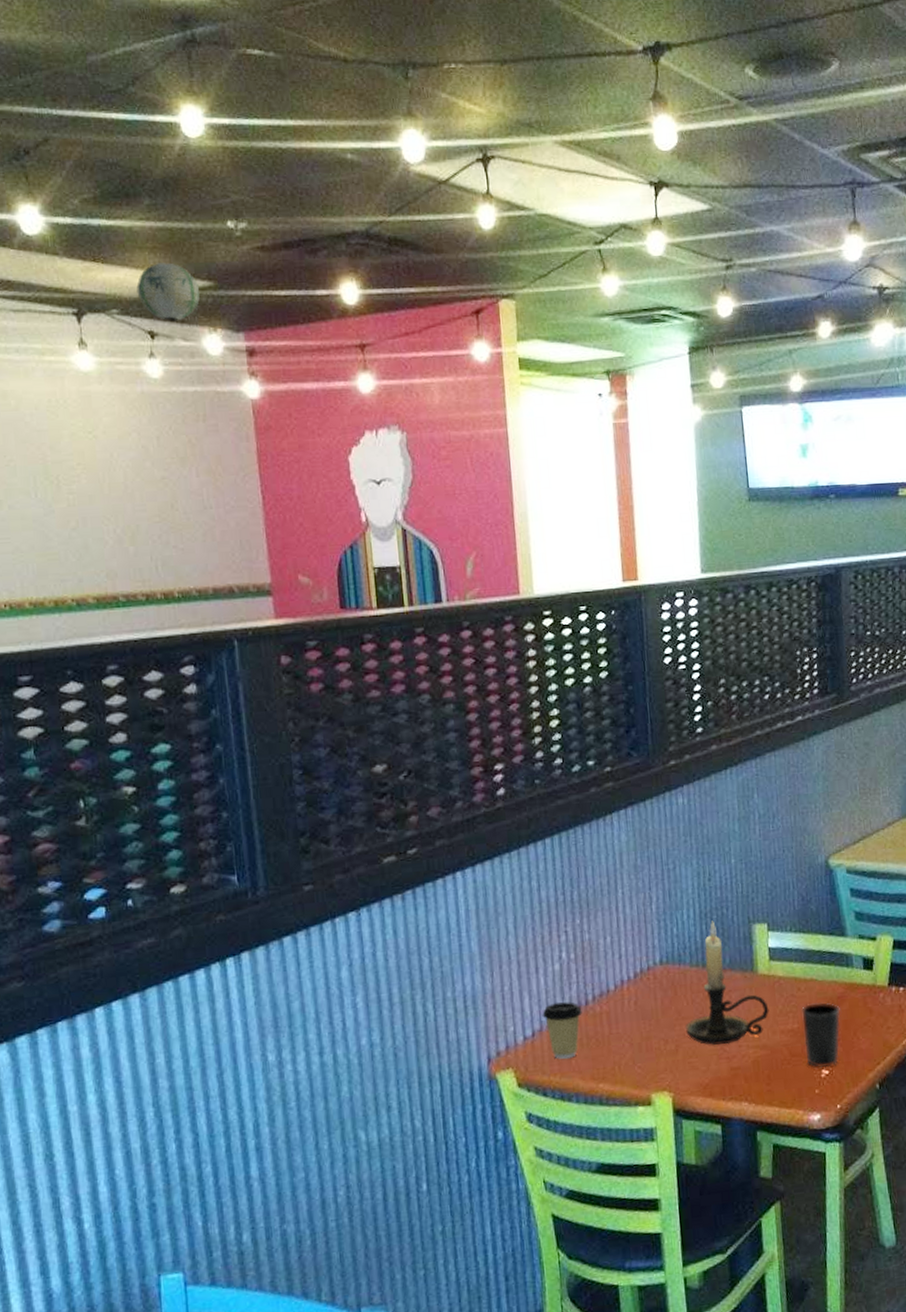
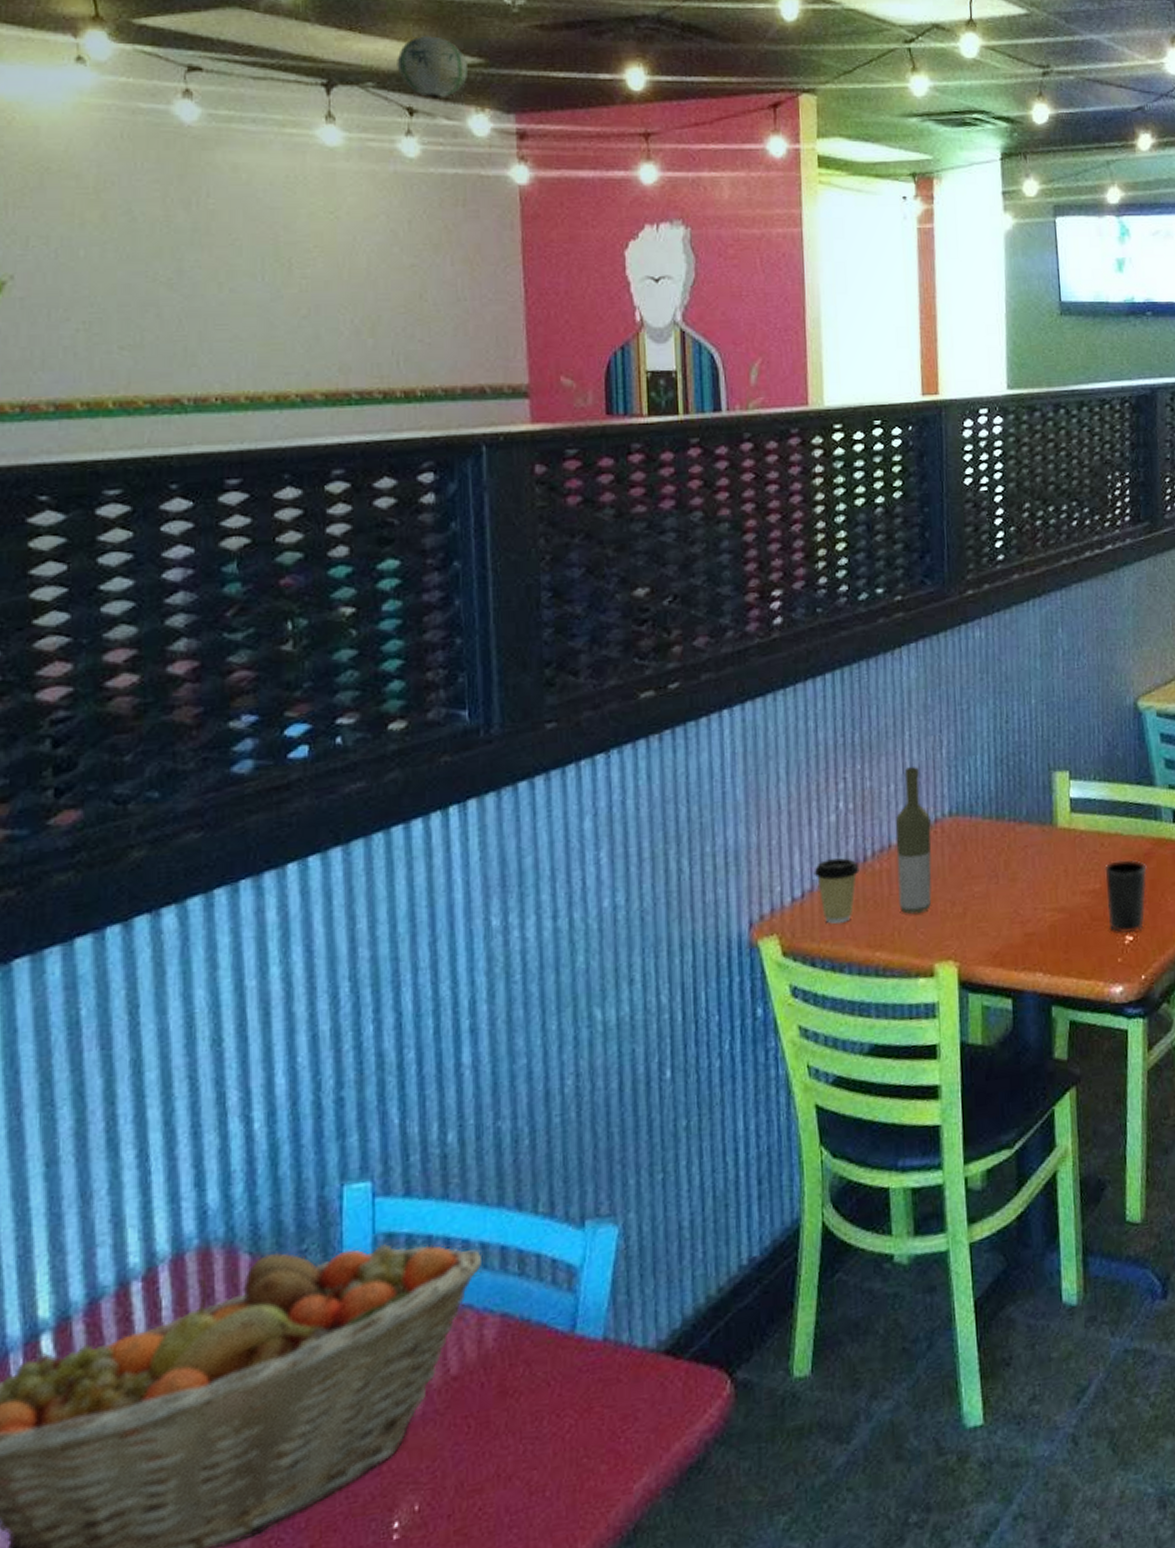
bottle: none [612,921,647,1051] -> present [895,767,932,915]
candle holder: present [686,920,769,1045] -> none [975,767,1069,908]

